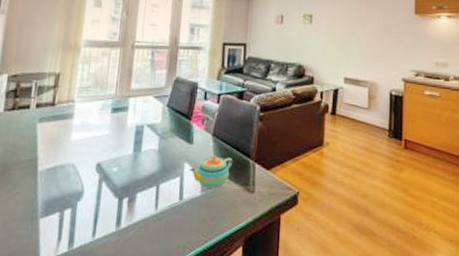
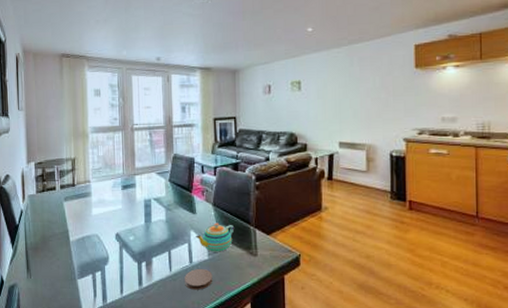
coaster: none [171,206,204,232] -> present [185,268,213,290]

